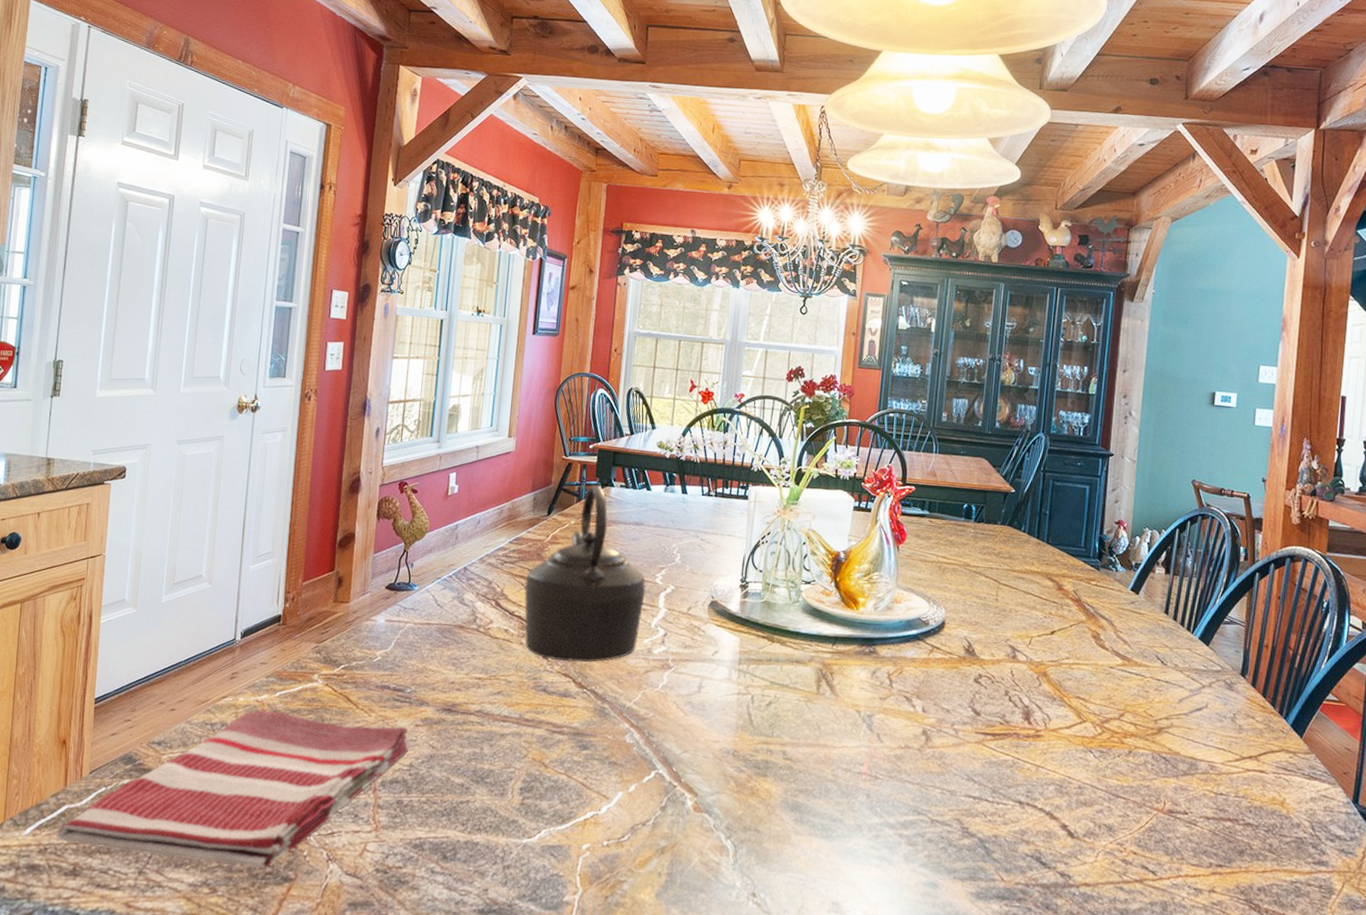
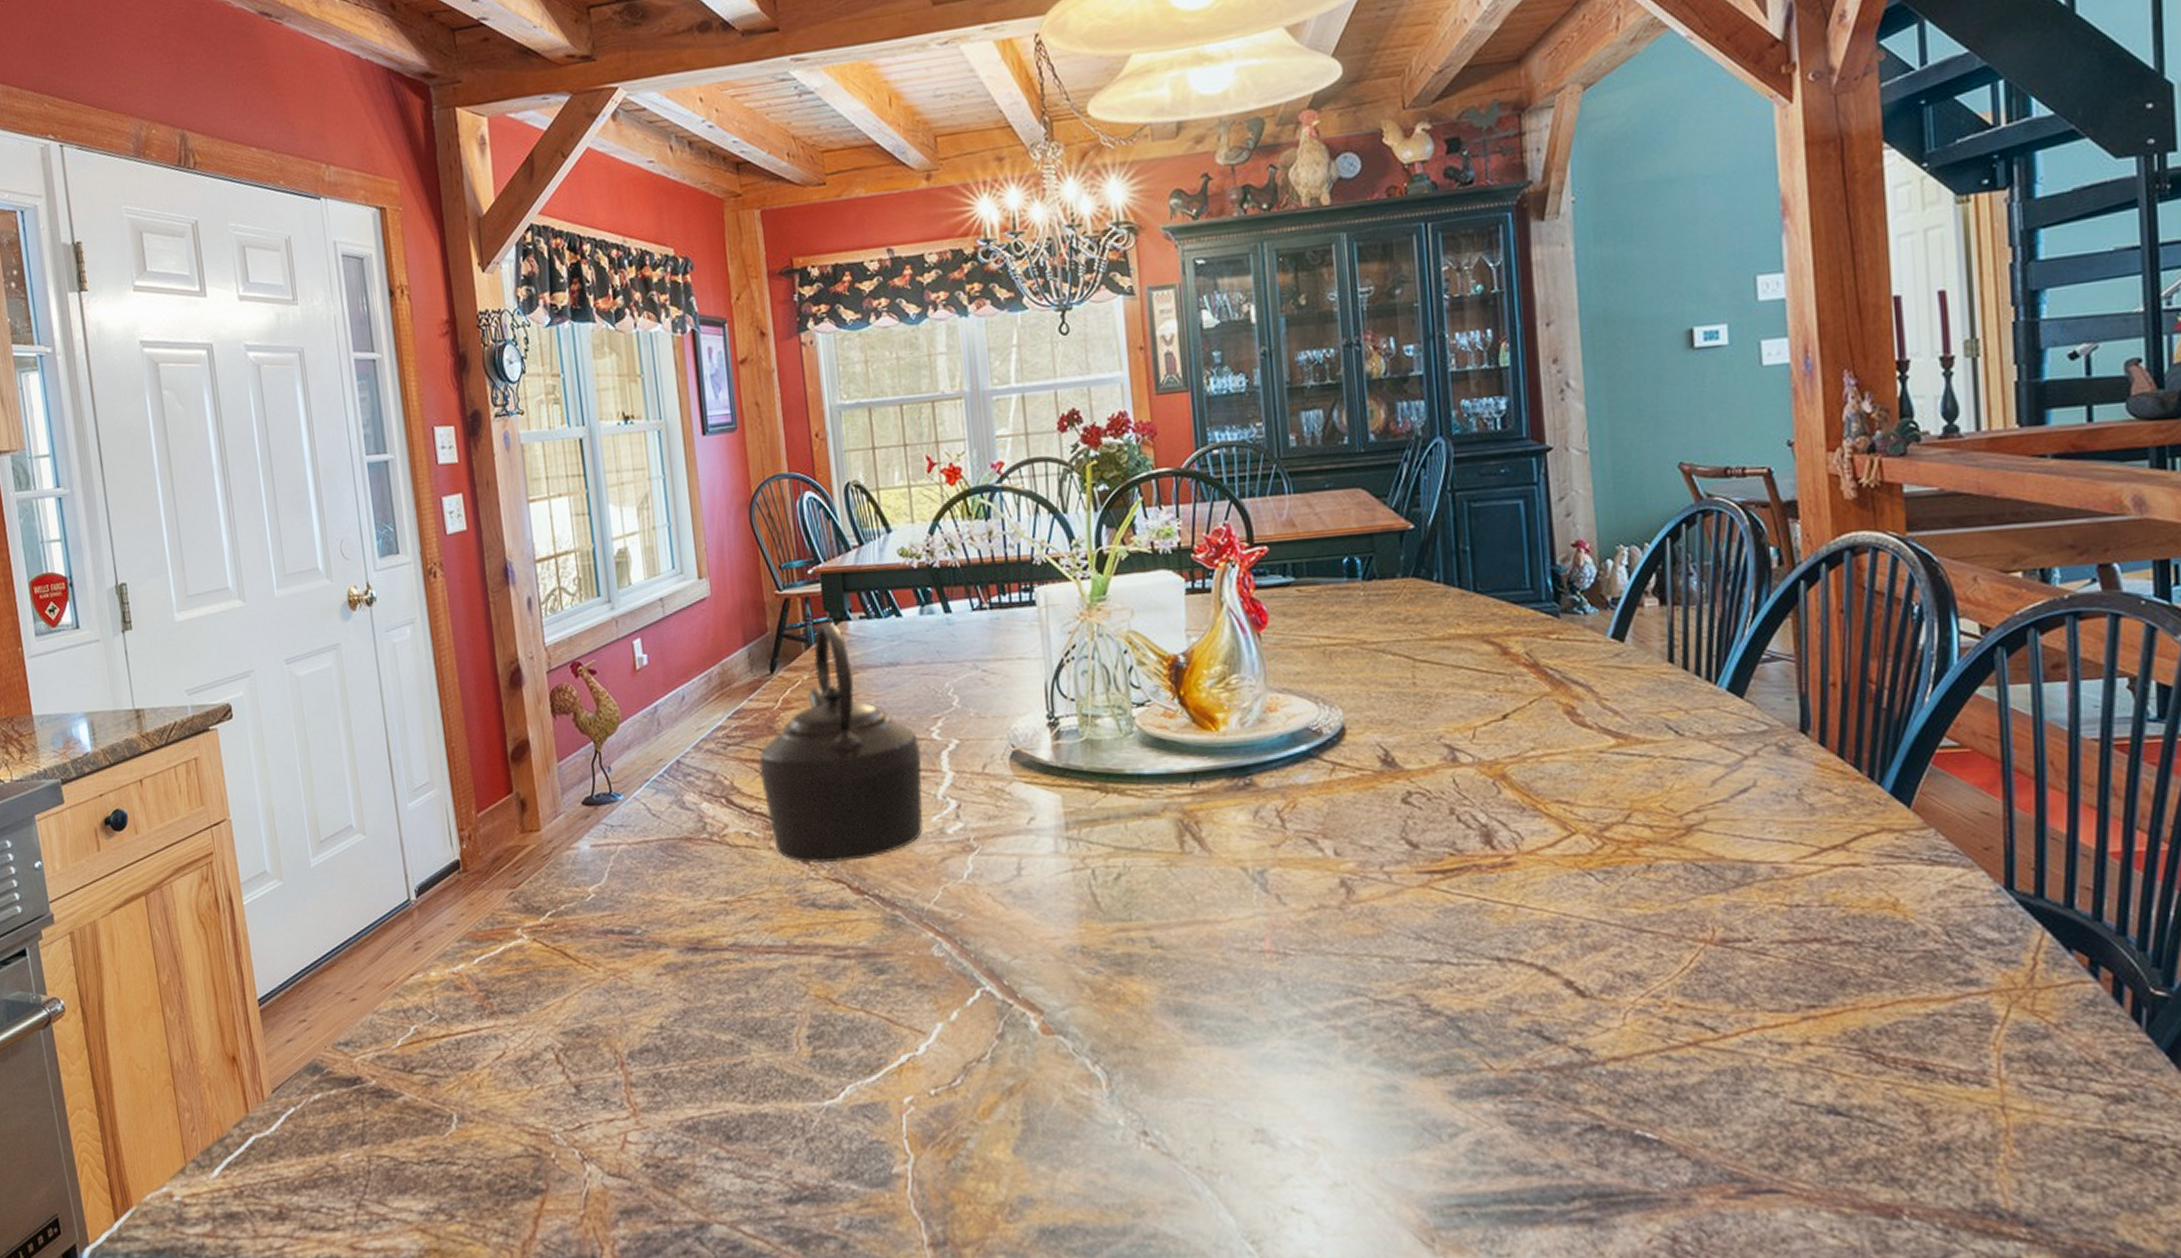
dish towel: present [56,710,409,868] -> none [250,979,655,1183]

